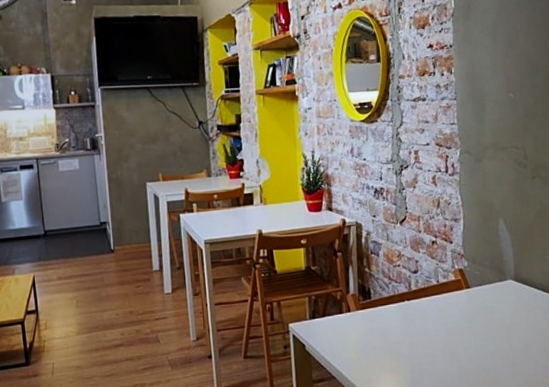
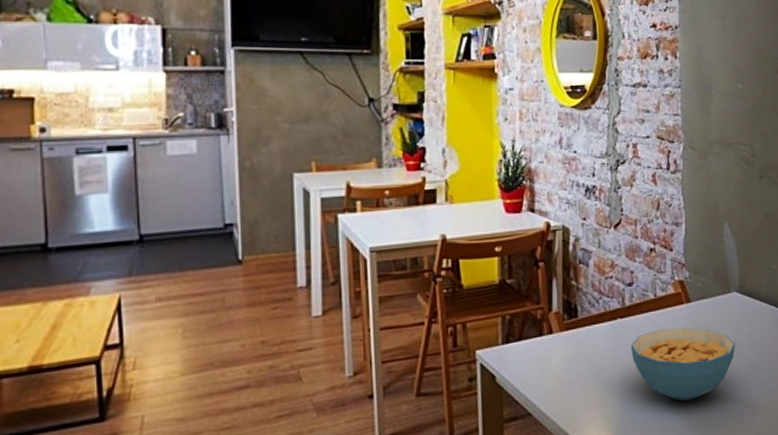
cereal bowl: none [417,309,512,373] -> present [630,327,735,401]

